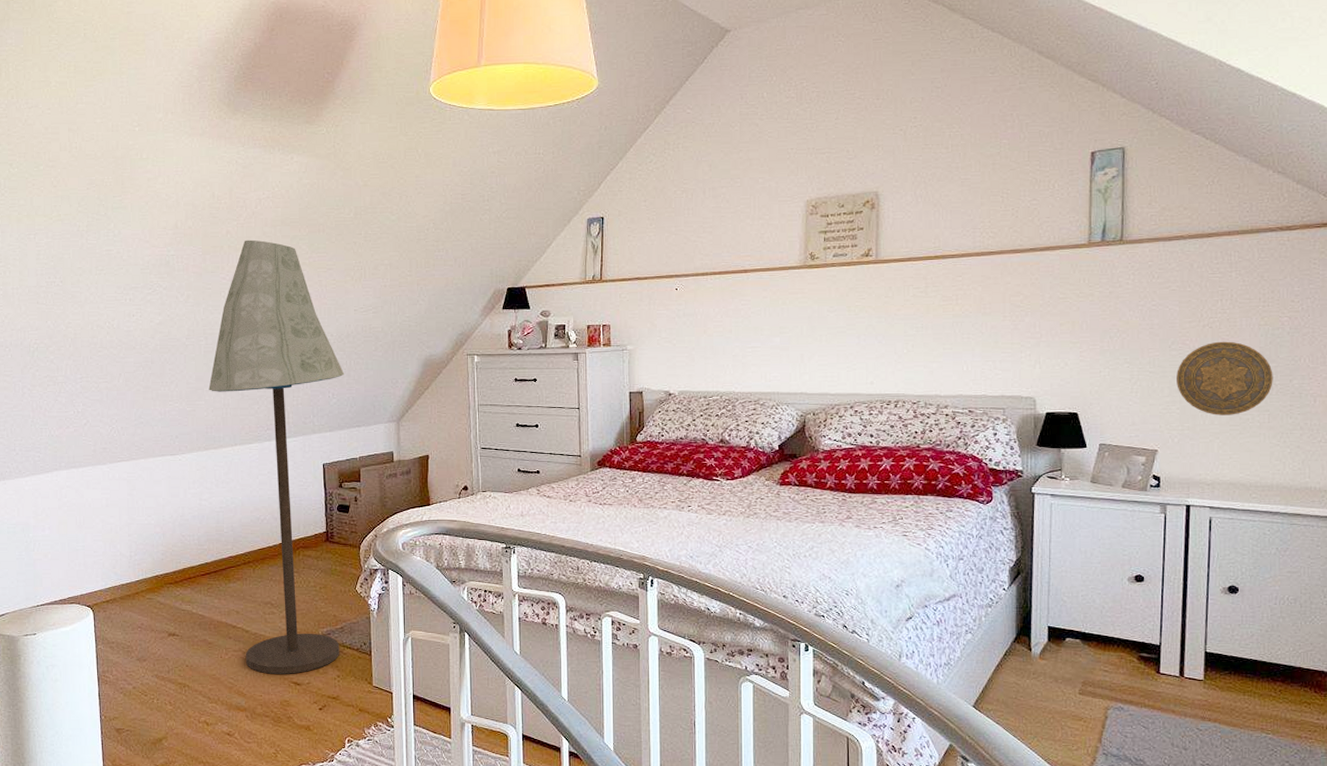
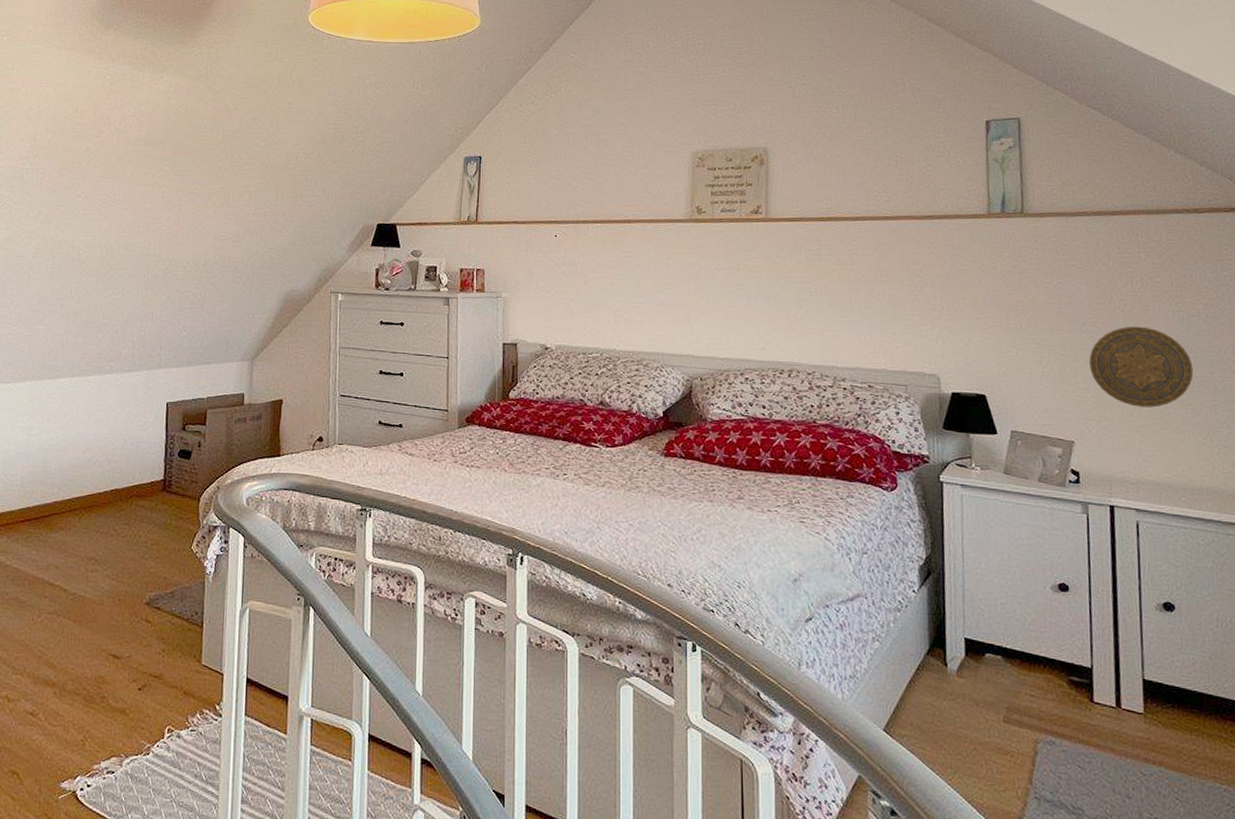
floor lamp: present [208,239,345,674] -> none [50,157,199,645]

